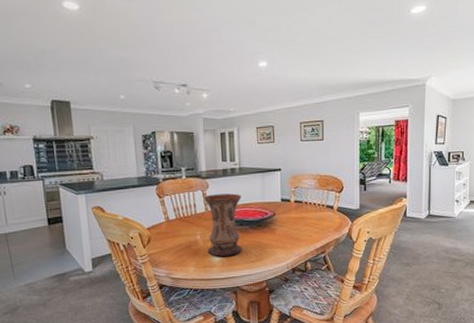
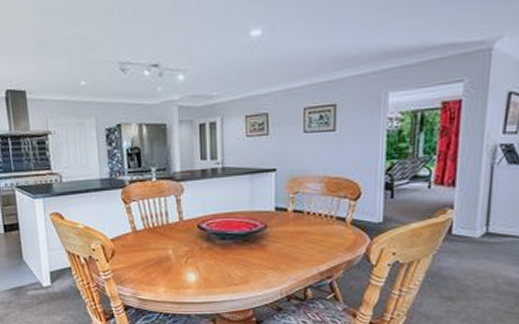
vase: present [204,193,242,257] -> none [178,199,224,276]

